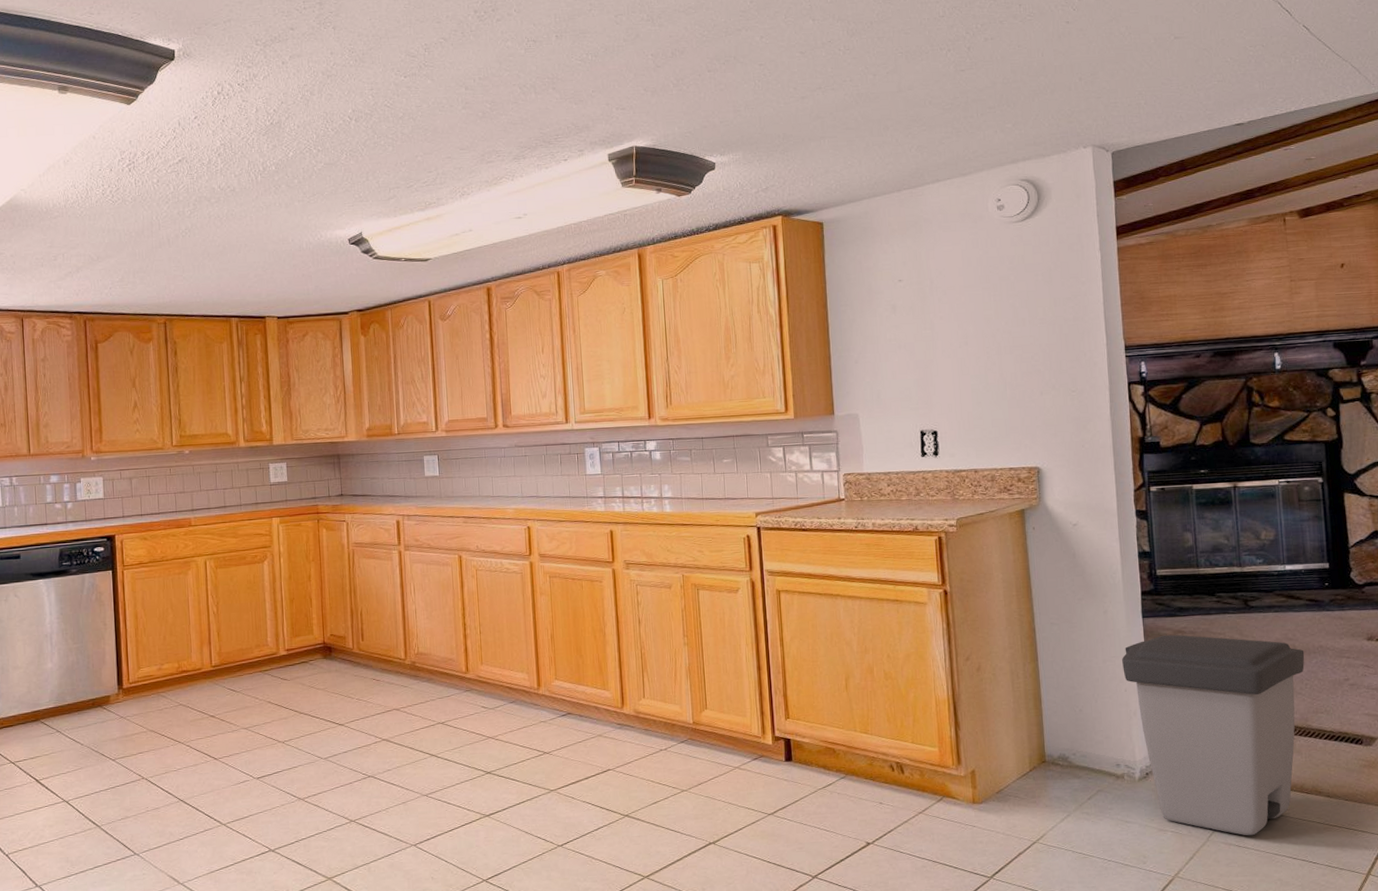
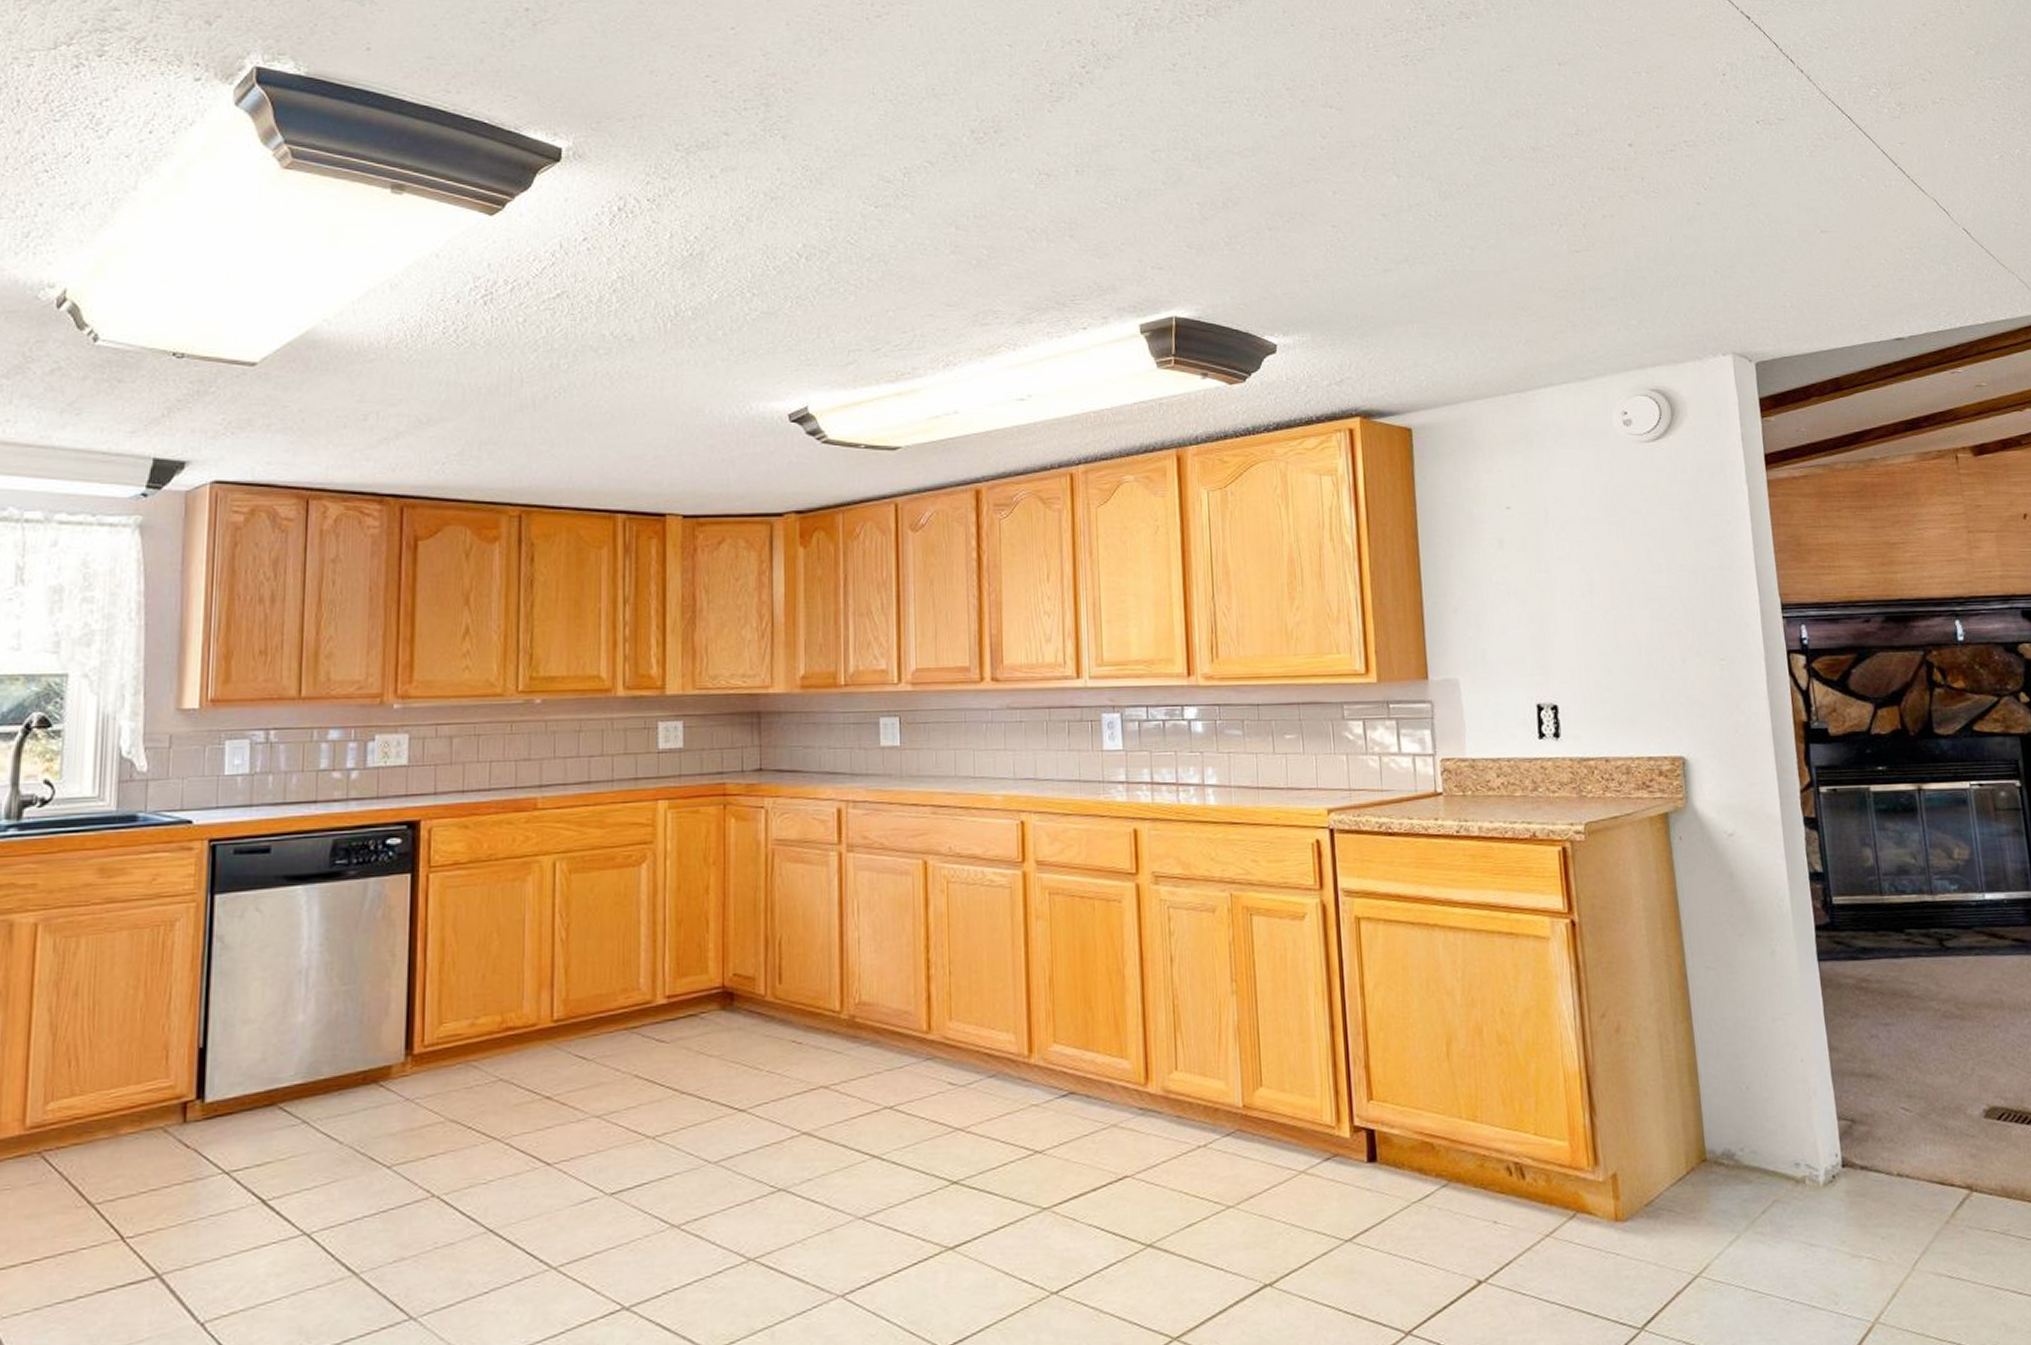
trash can: present [1122,634,1305,836] -> none [1796,984,2015,1263]

